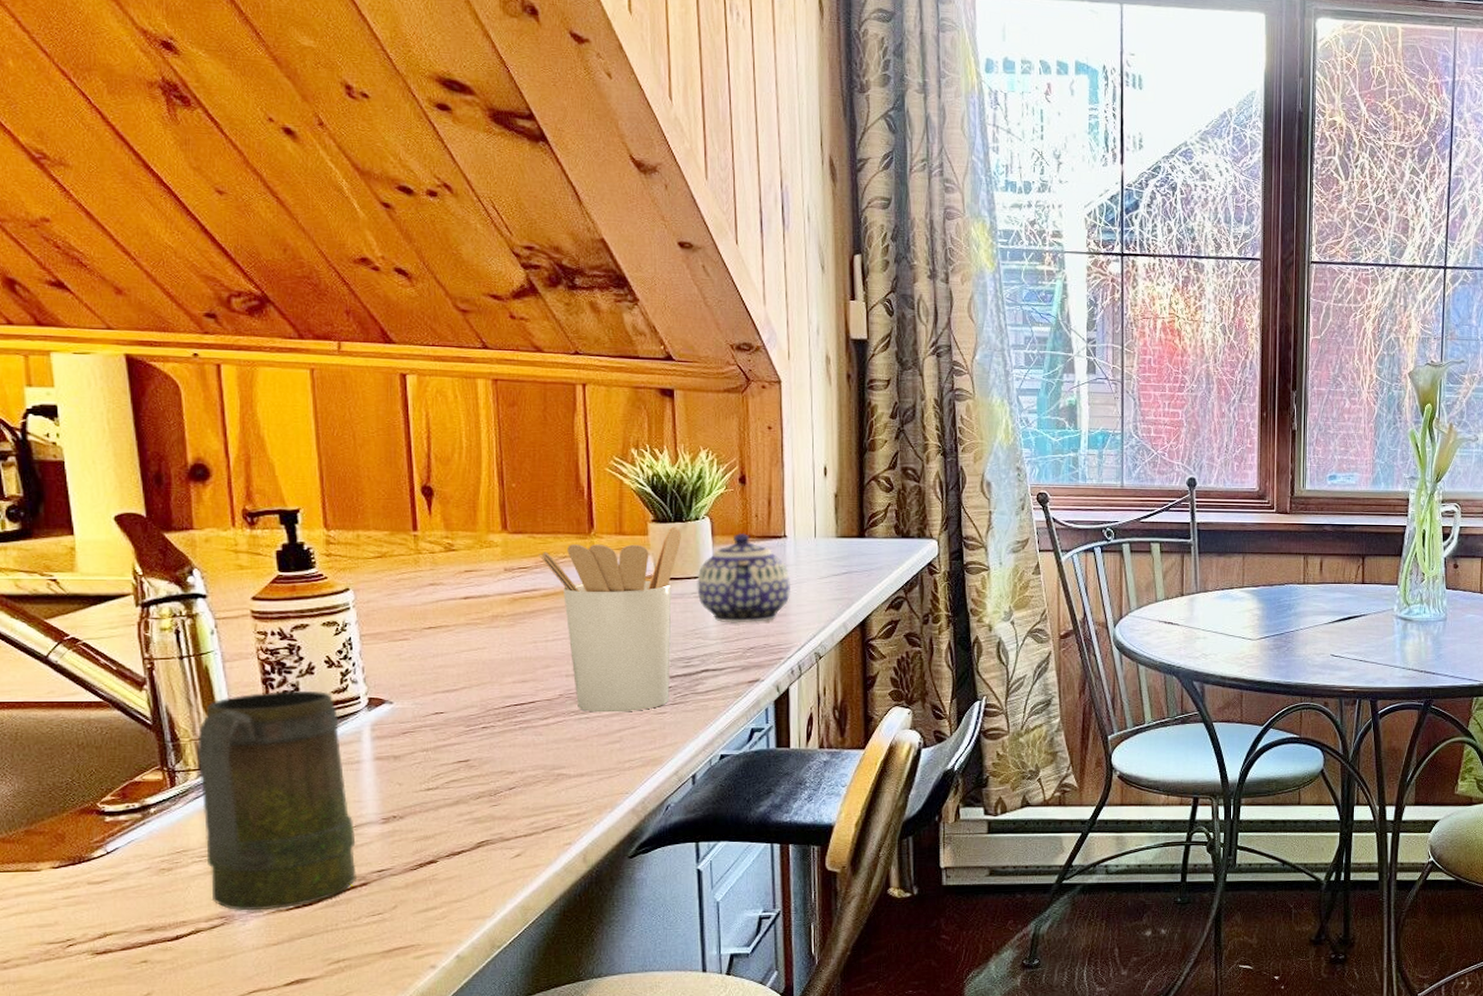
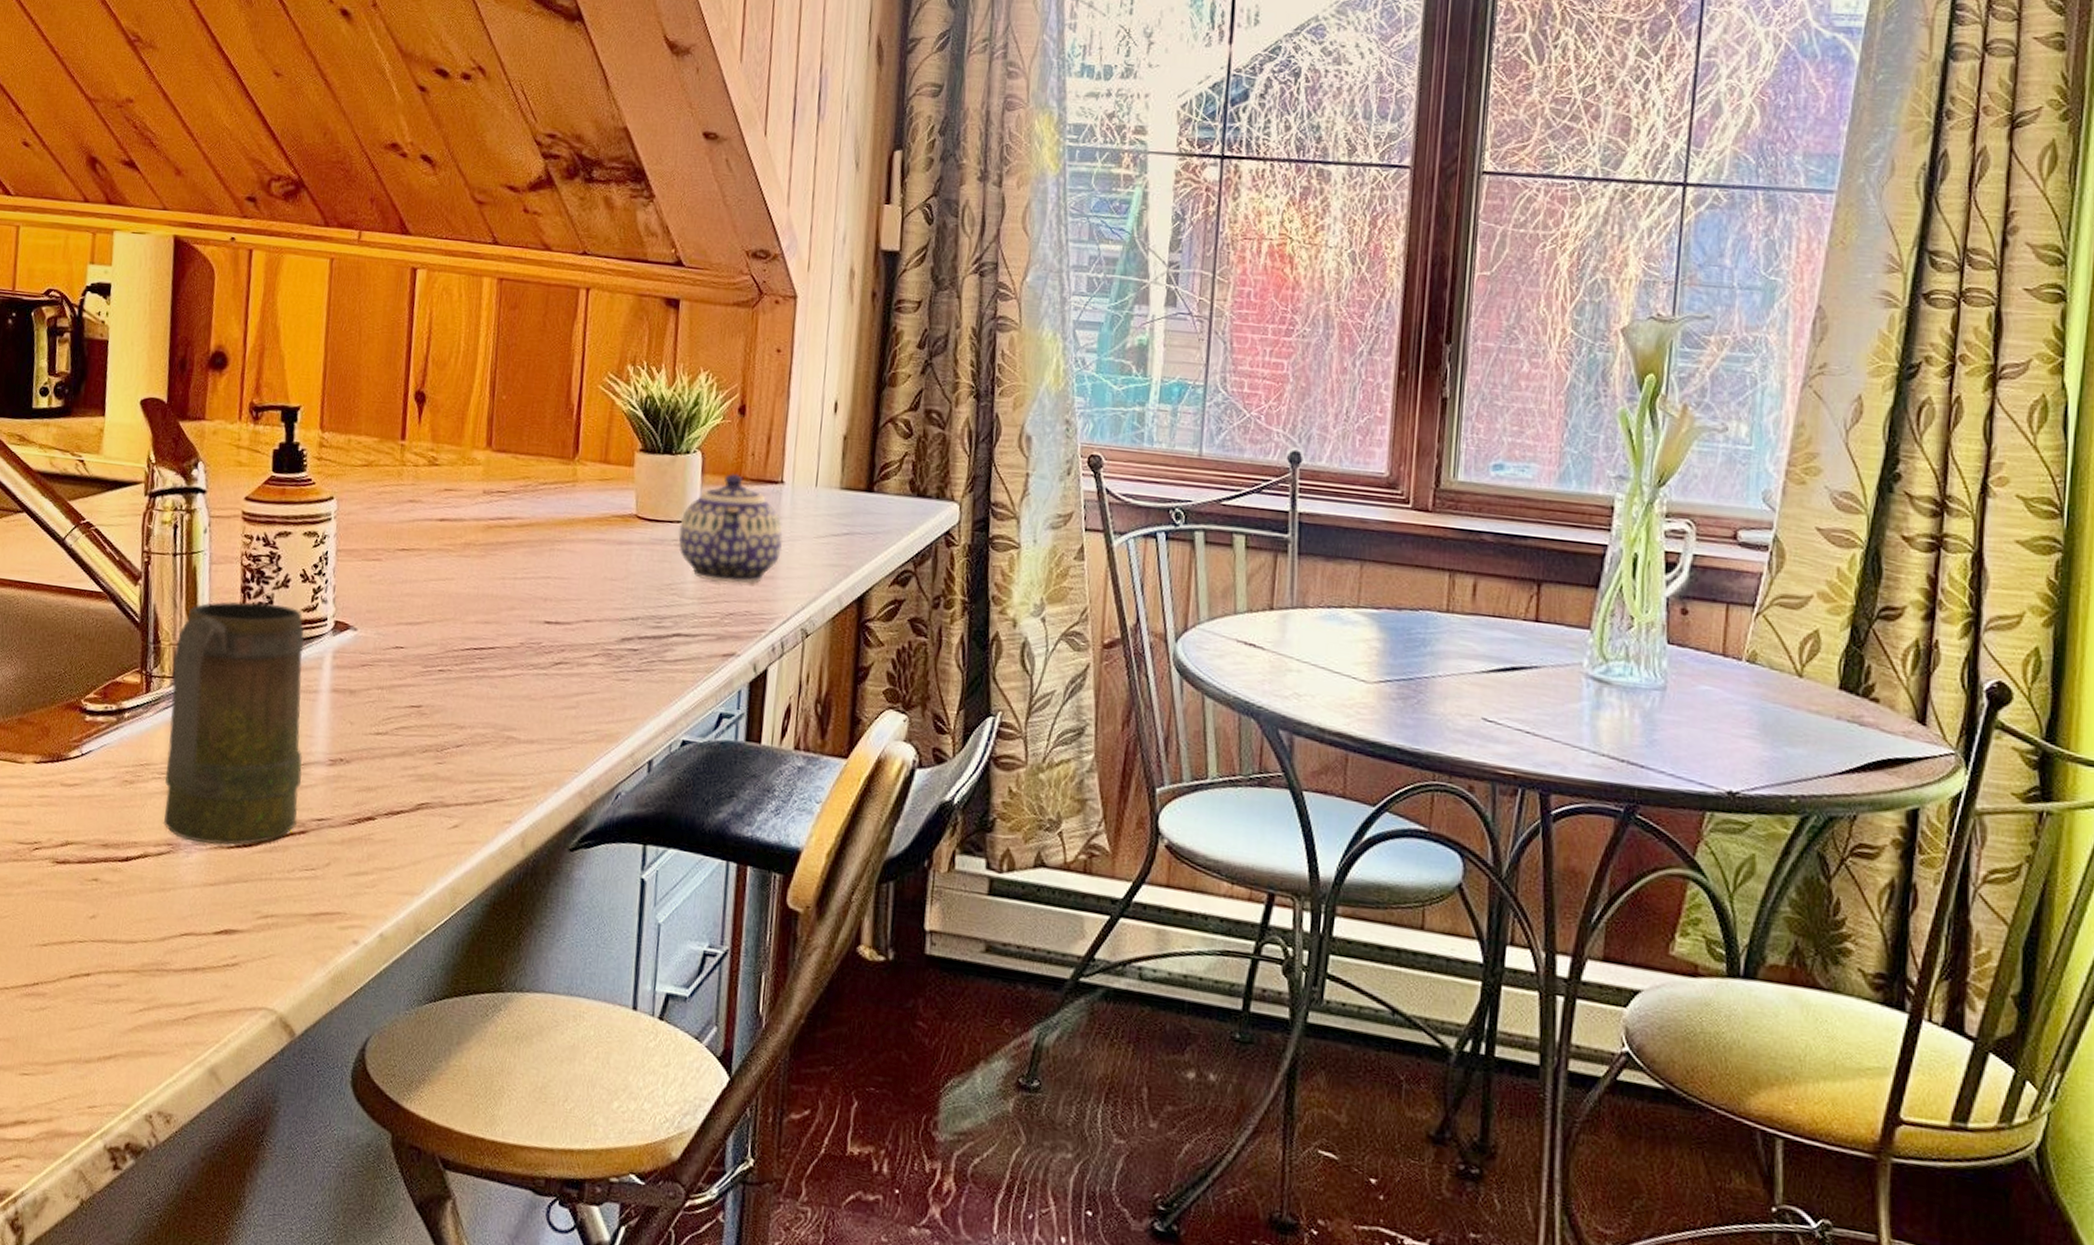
utensil holder: present [539,526,681,713] -> none [519,459,669,674]

